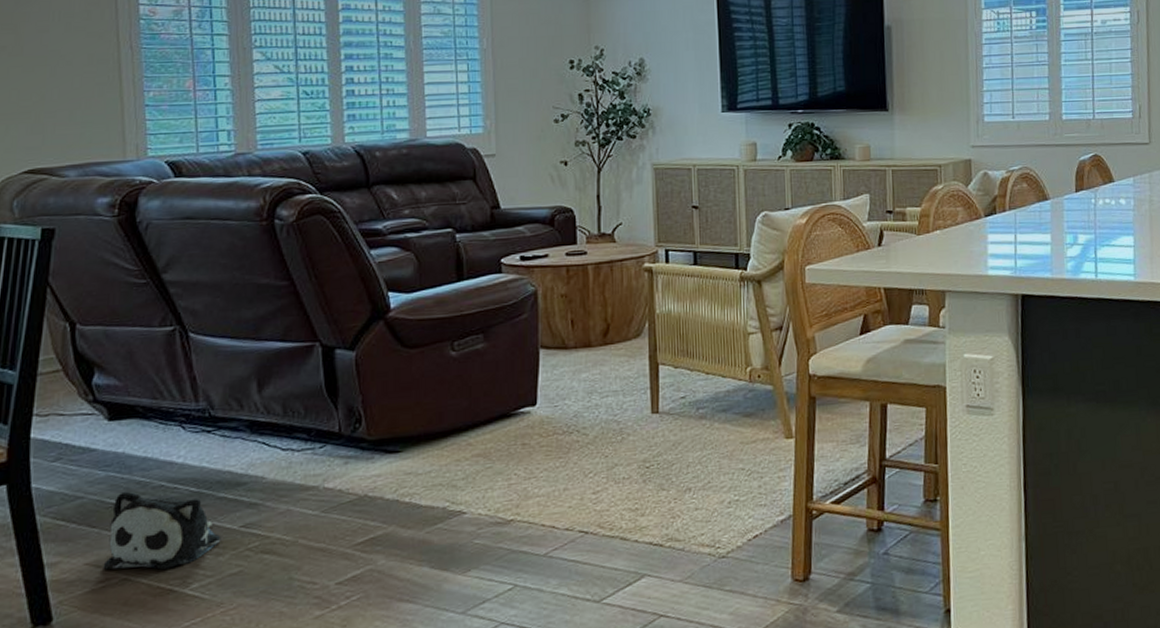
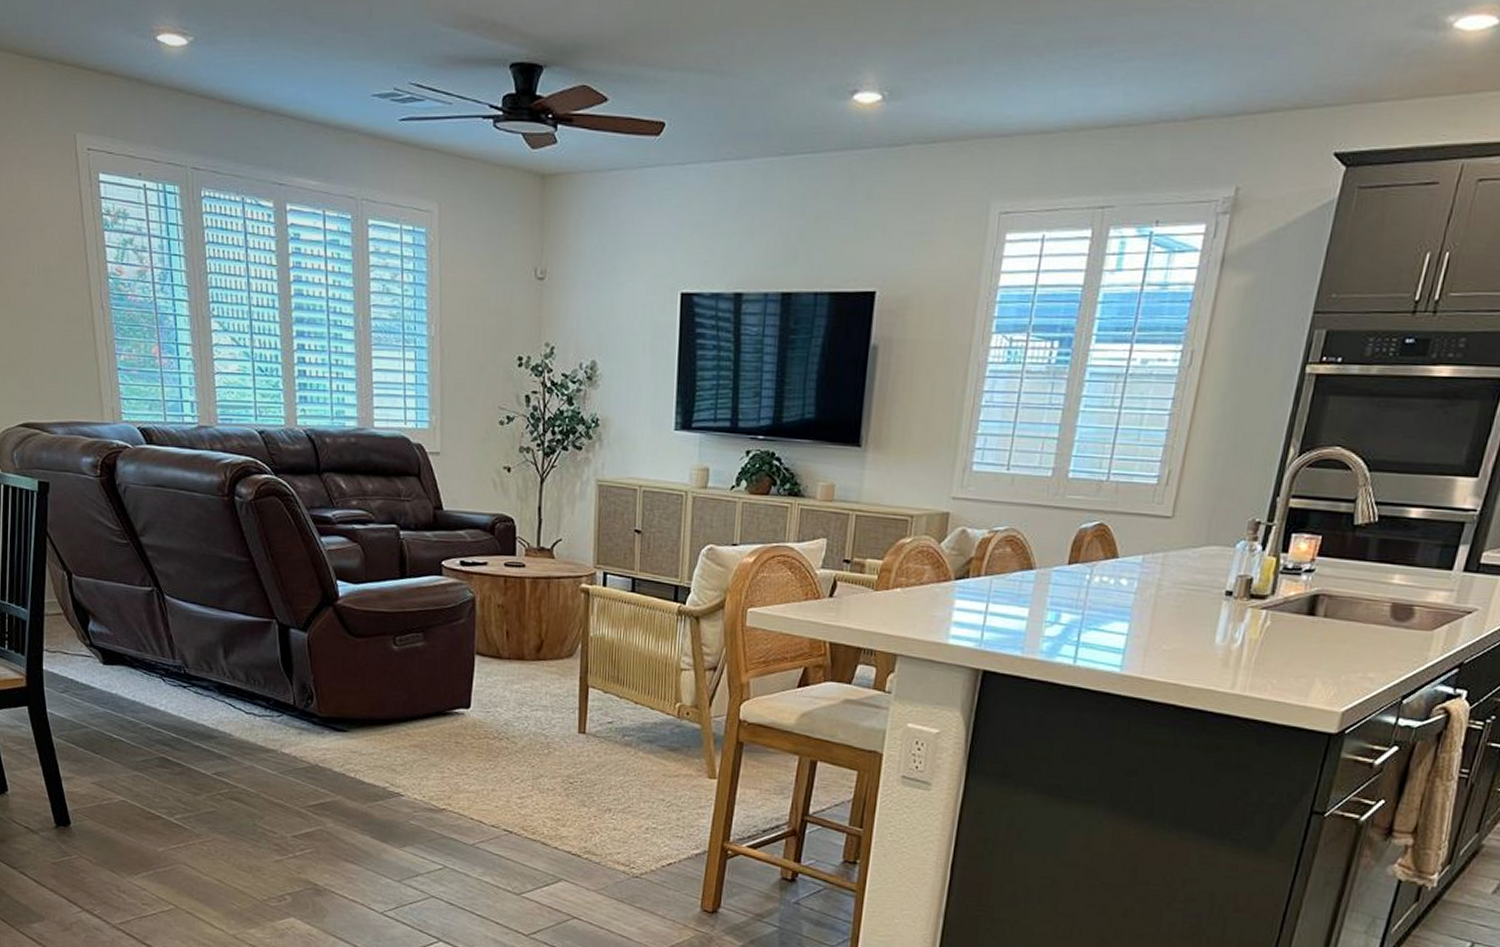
plush toy: present [103,491,221,570] -> none [106,727,198,799]

